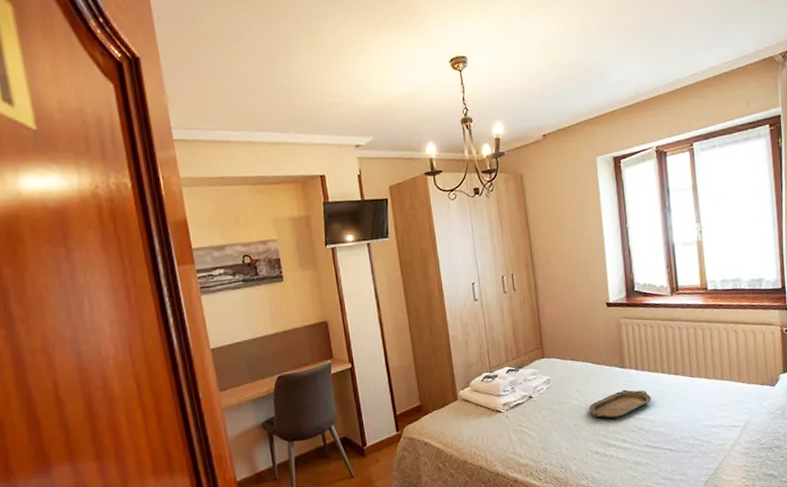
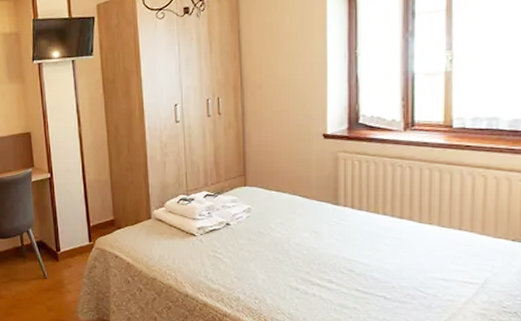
serving tray: present [588,389,651,419] -> none [292,228,367,256]

